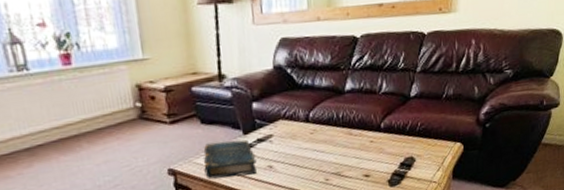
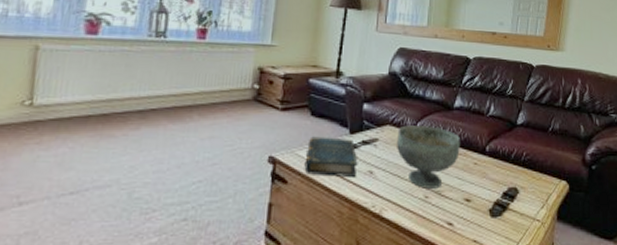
decorative bowl: none [291,113,355,173] -> present [397,125,460,189]

